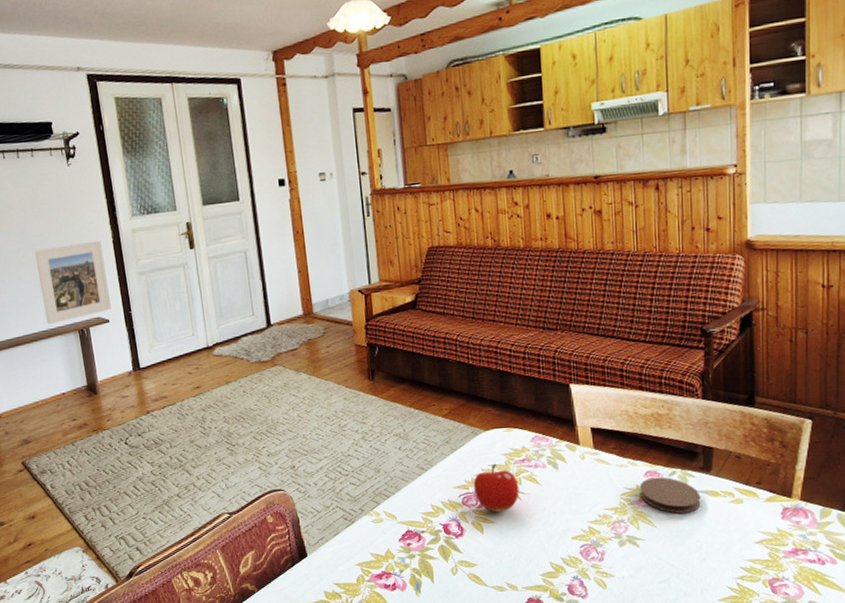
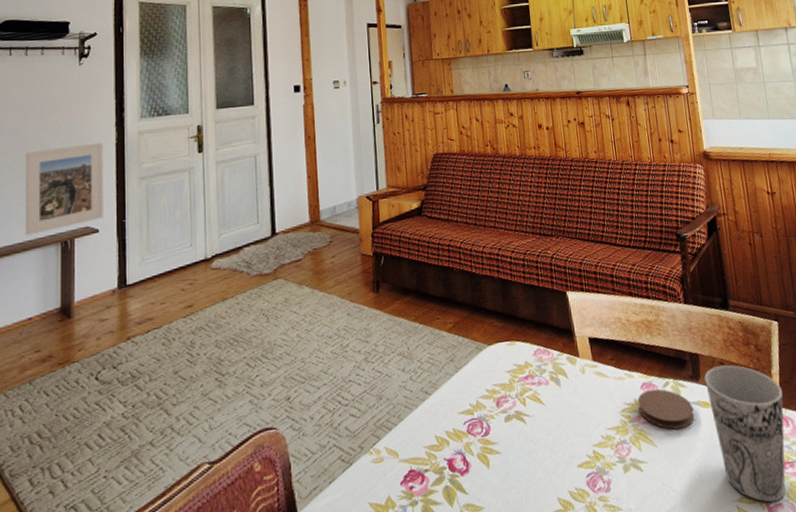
fruit: present [473,463,520,512] -> none [478,382,524,440]
cup: none [717,459,806,583] -> present [704,365,786,503]

